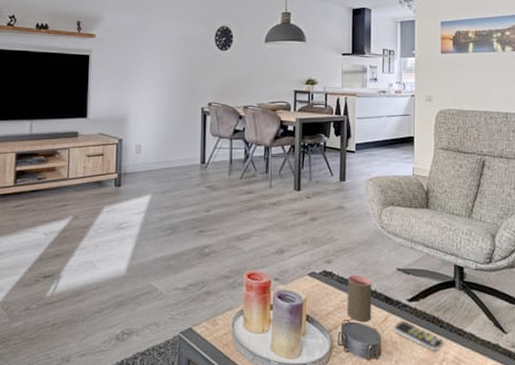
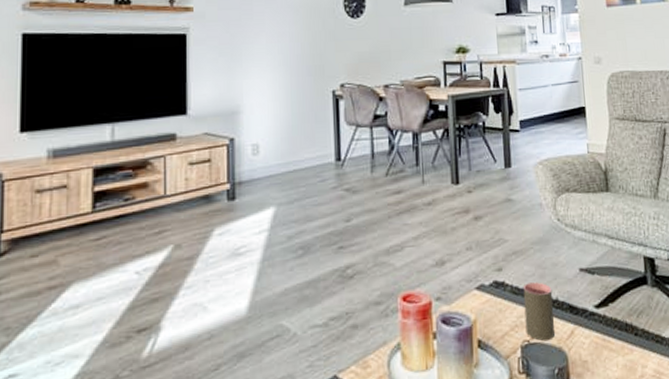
remote control: present [395,321,443,351] -> none [583,333,640,367]

